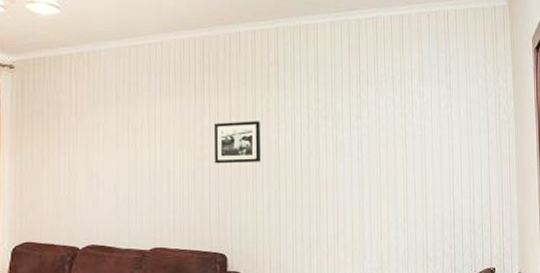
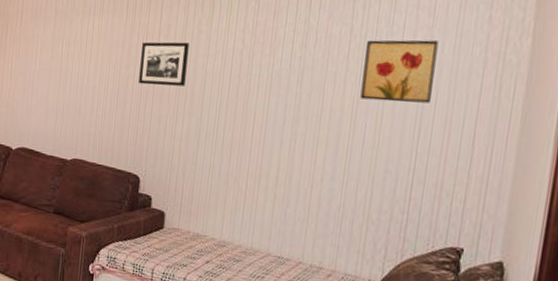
wall art: none [407,107,457,158] -> present [360,40,439,103]

